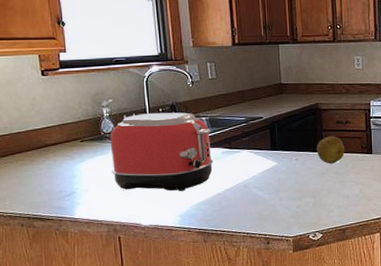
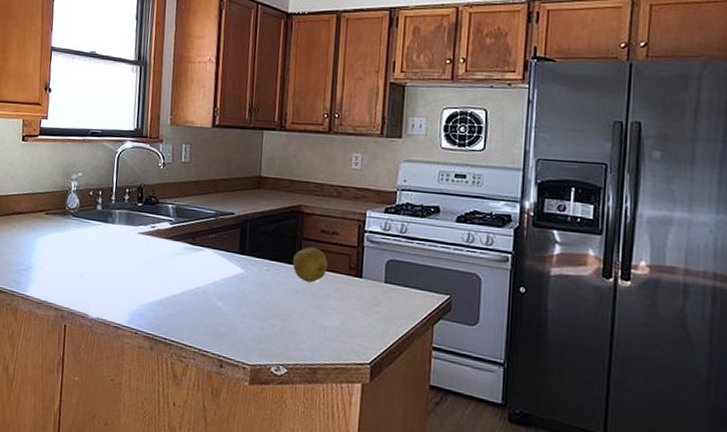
toaster: present [110,112,214,191] -> none [69,192,177,286]

